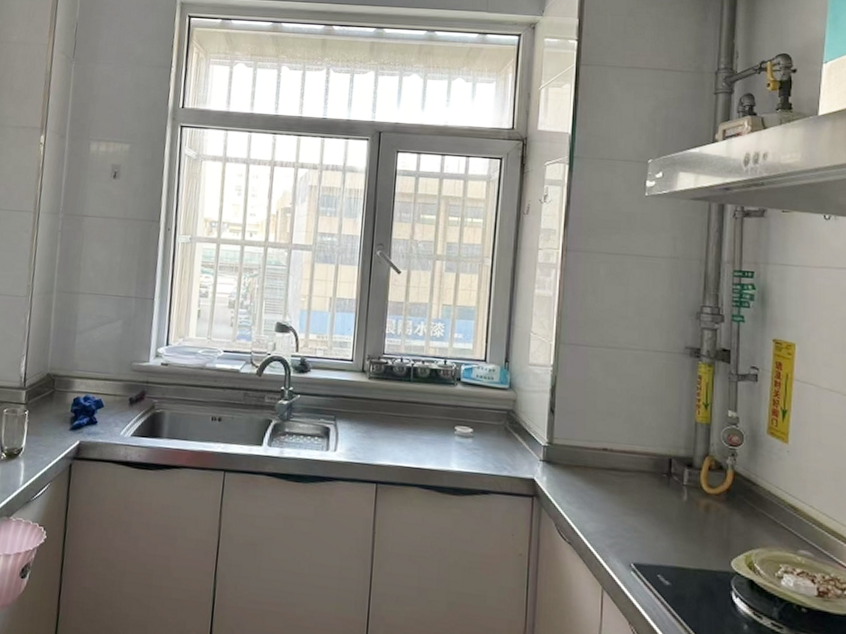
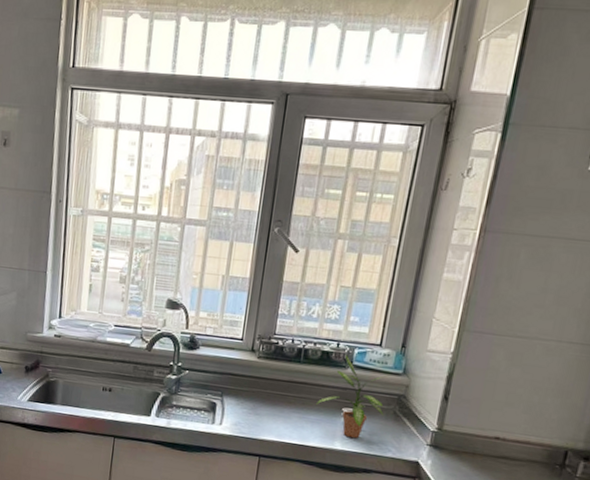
potted plant: none [429,371,496,458] -> present [316,355,389,439]

